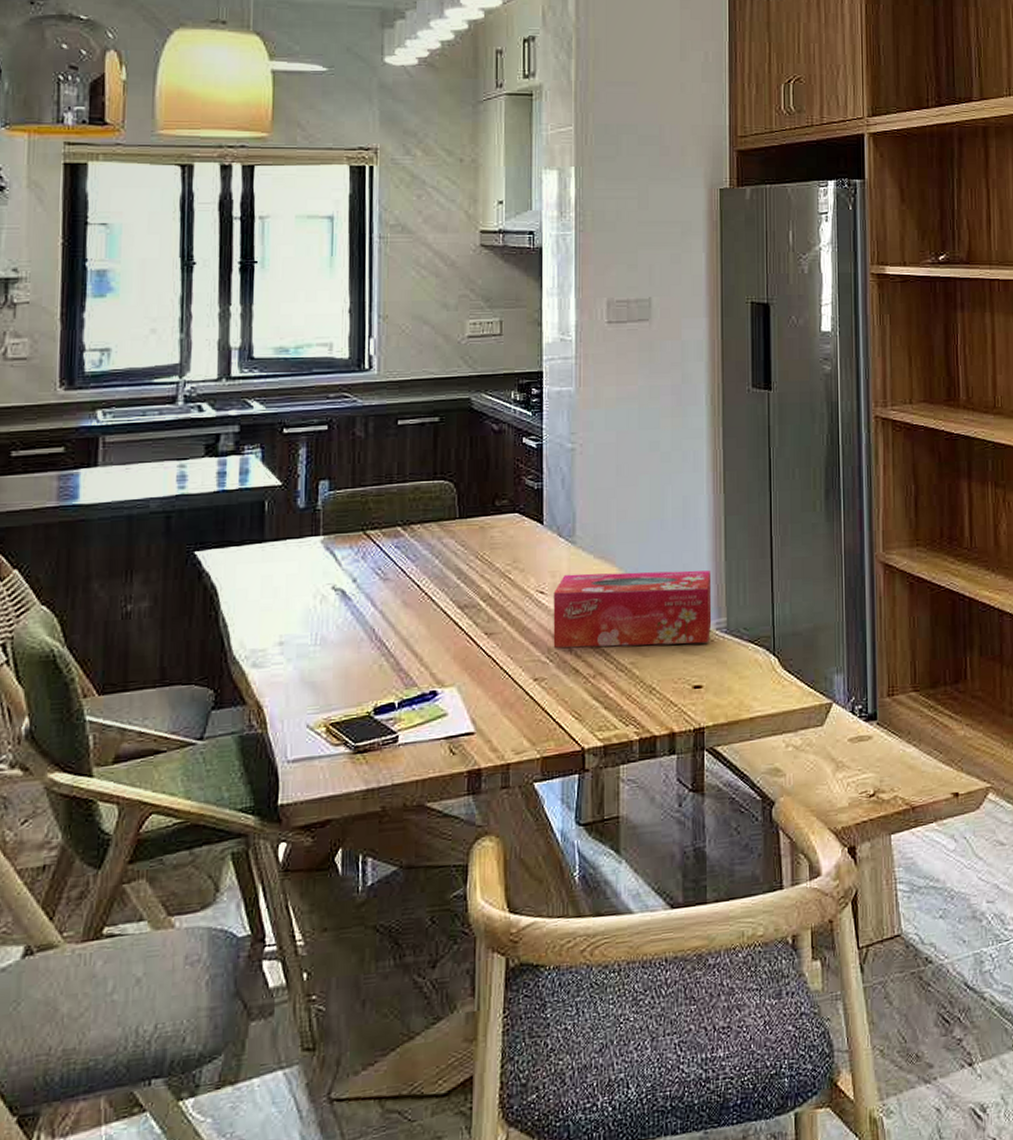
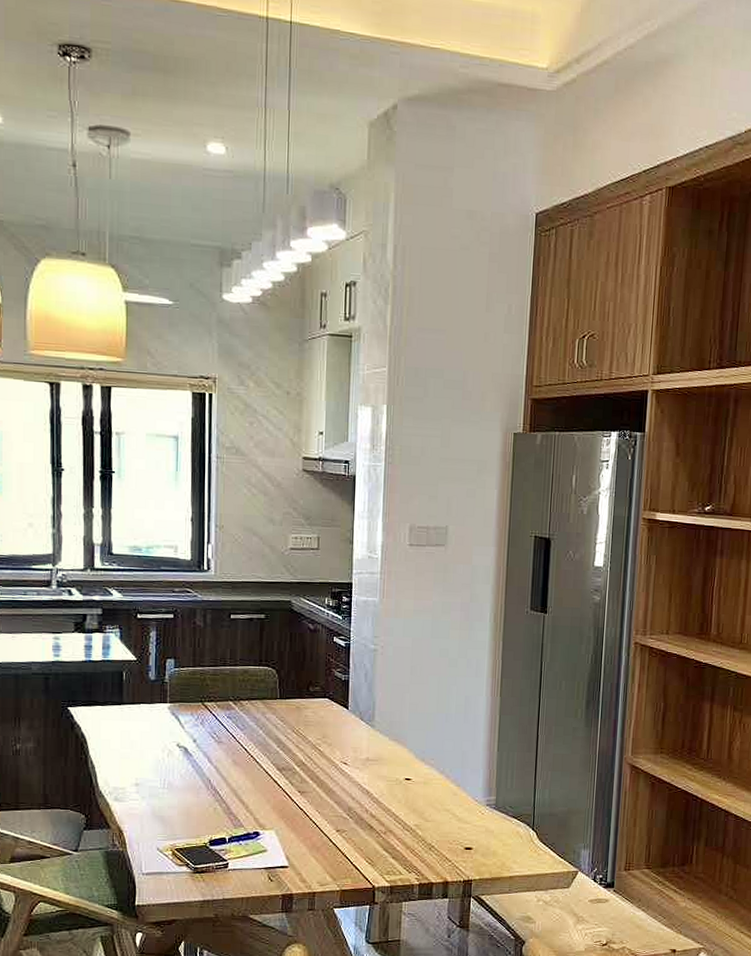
tissue box: present [553,570,712,648] -> none [353,751,486,815]

